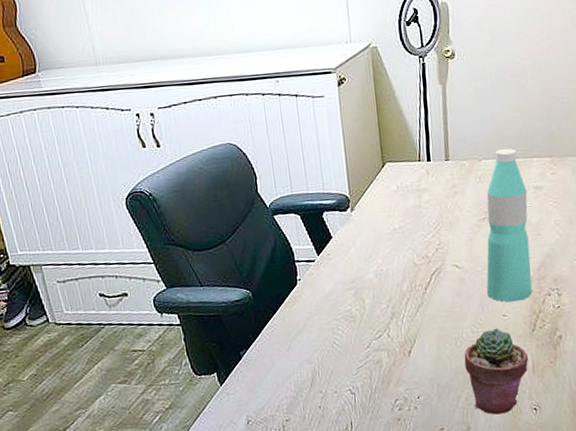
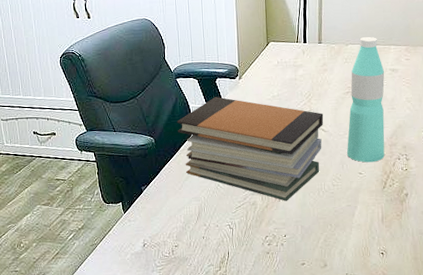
book stack: none [277,234,457,356] -> present [177,97,324,201]
potted succulent: present [464,328,529,415] -> none [325,183,379,256]

